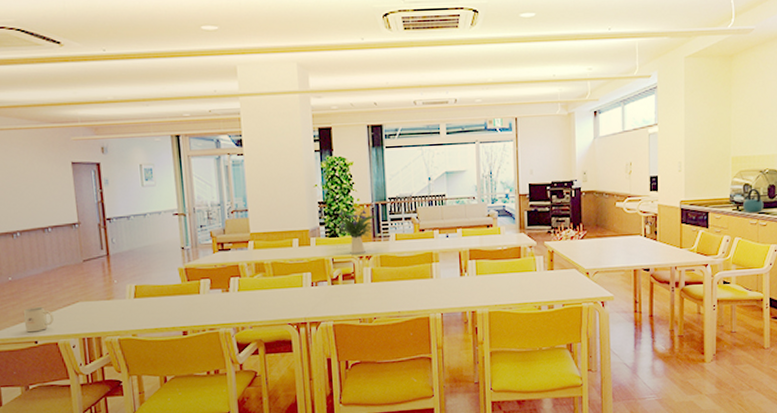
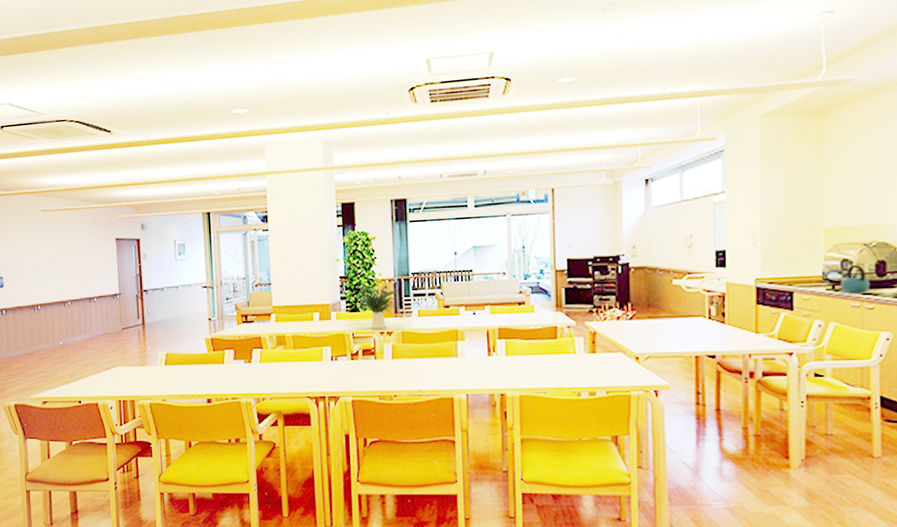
mug: present [23,307,54,333] -> none [70,370,95,393]

